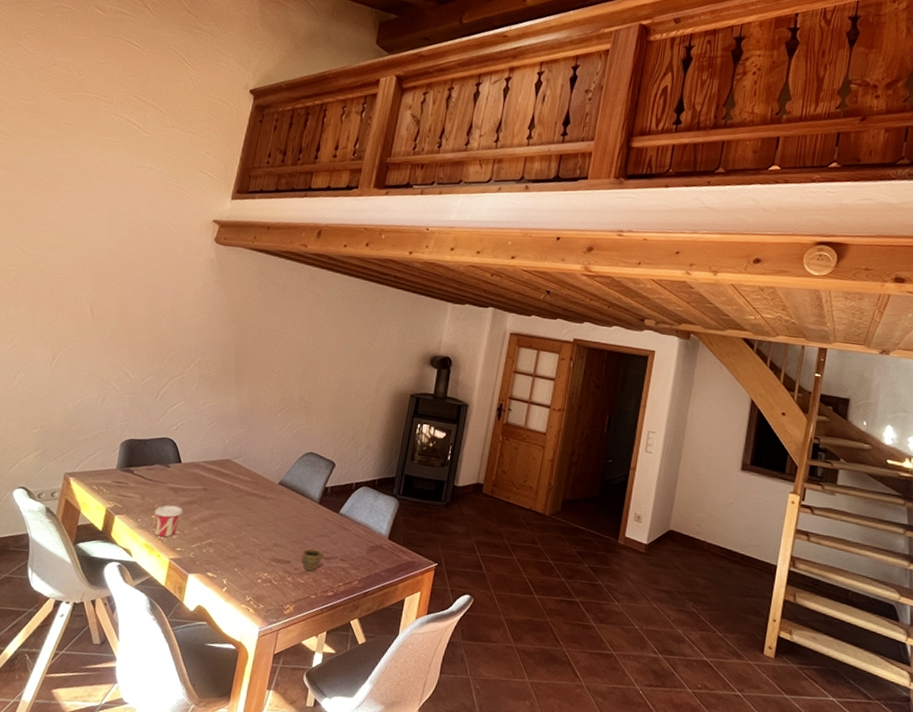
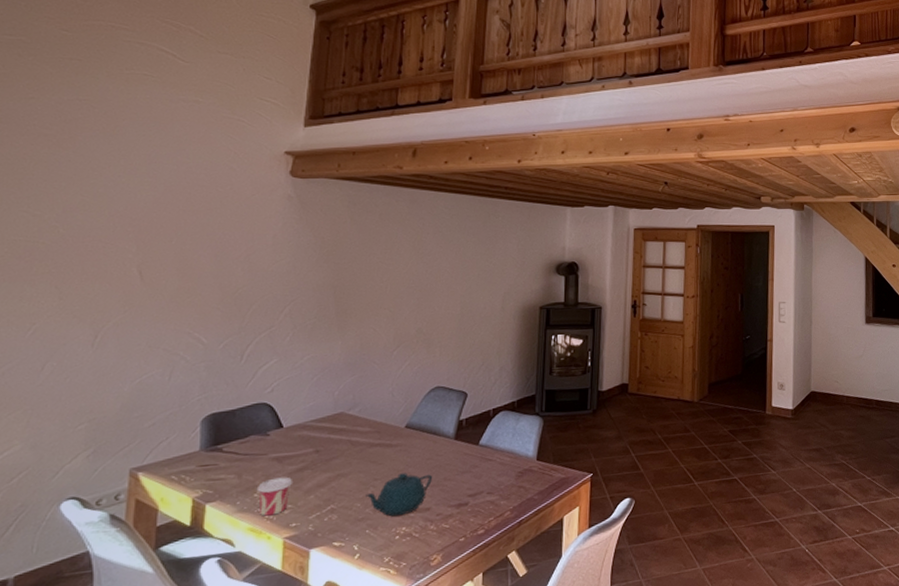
teapot: none [239,524,296,563] -> present [366,473,433,517]
cup: present [301,548,324,572] -> none [443,487,468,514]

